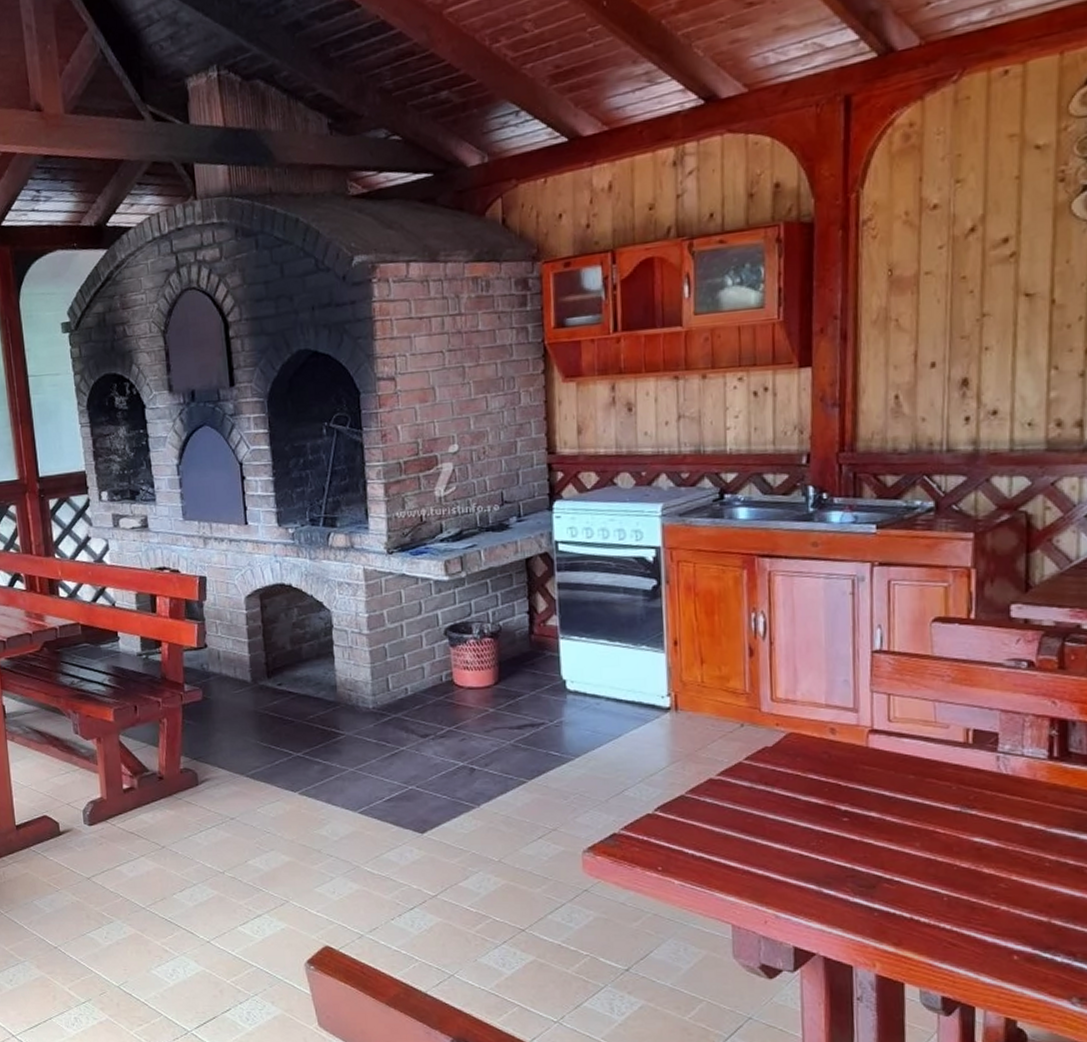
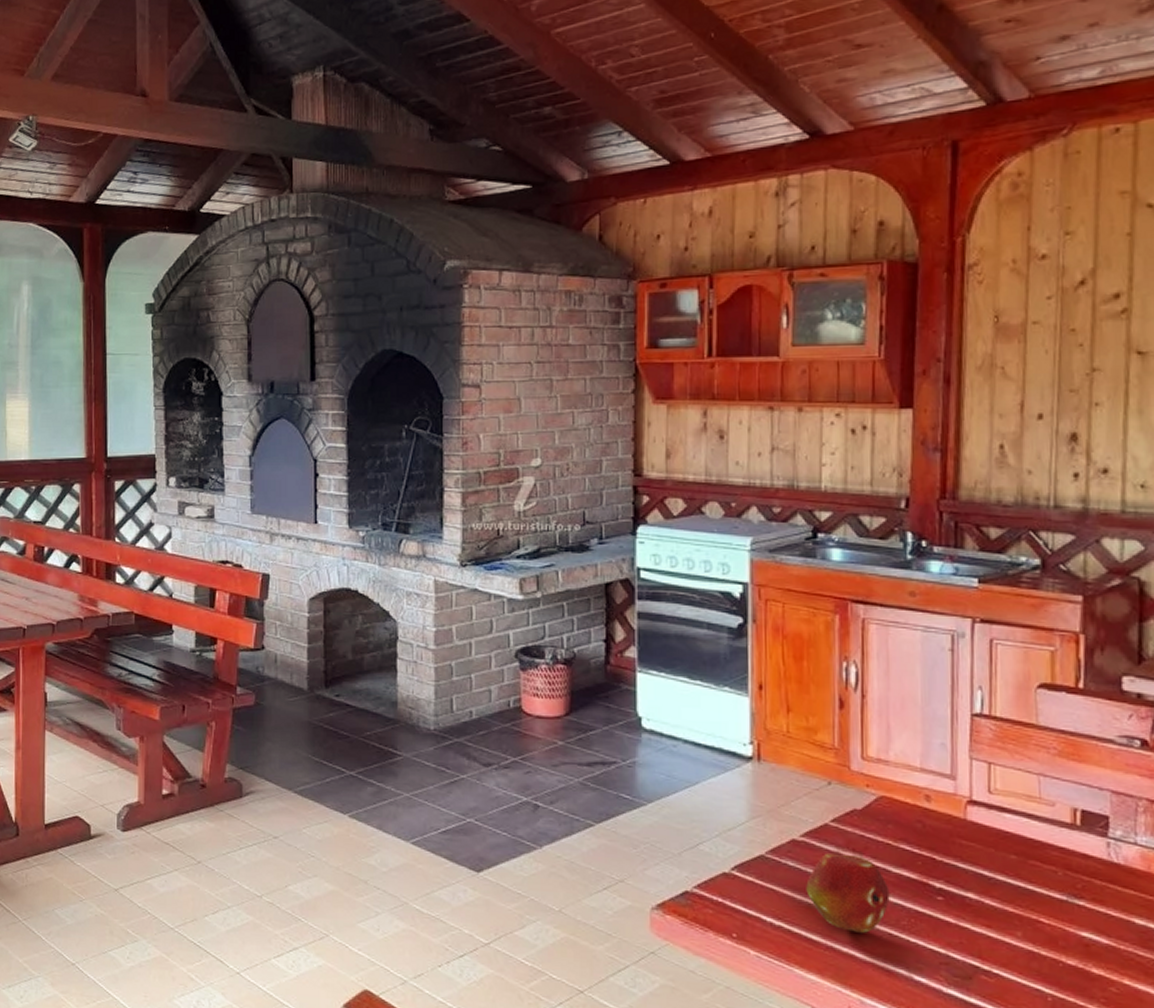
fruit: none [723,787,800,856] -> present [806,852,890,933]

